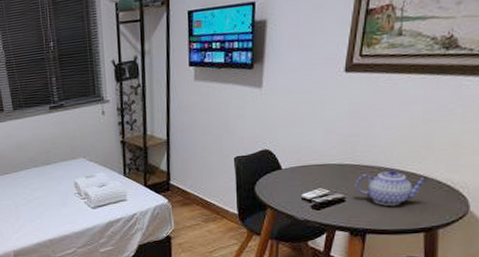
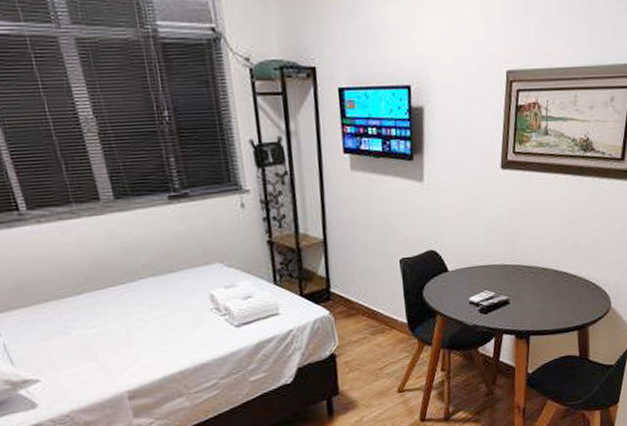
teapot: present [355,169,428,206] -> none [517,268,578,306]

